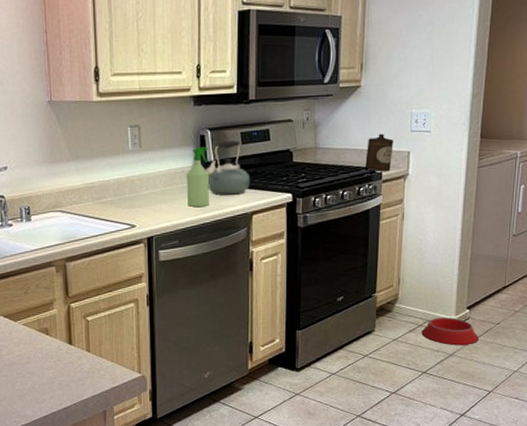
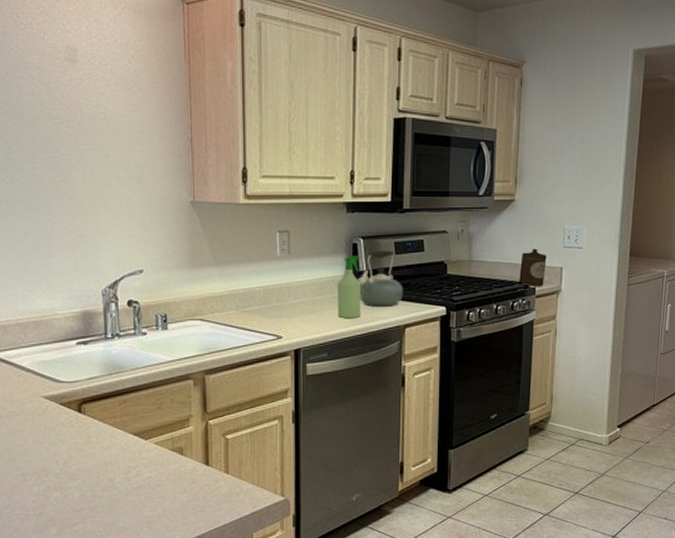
pet bowl: present [421,317,479,346] -> none [573,436,629,465]

